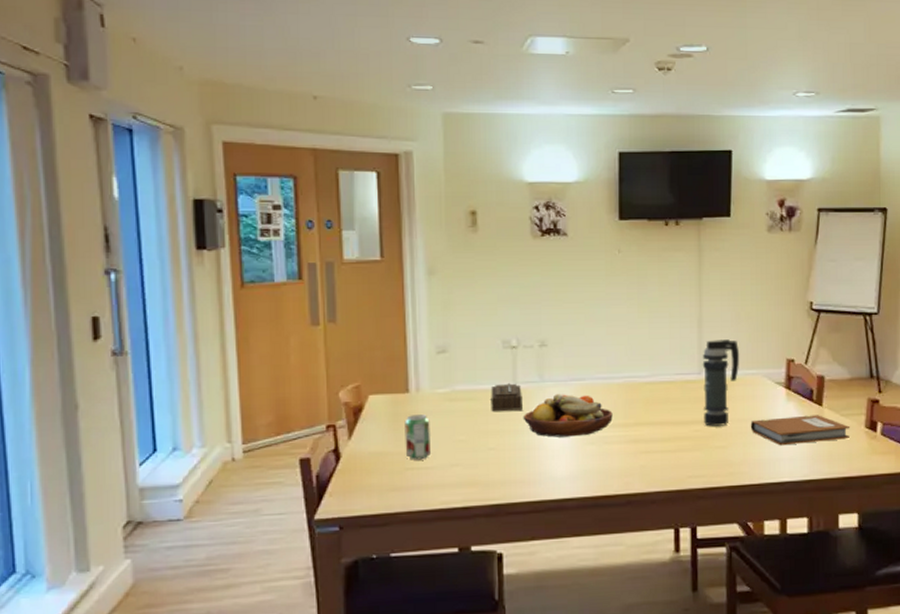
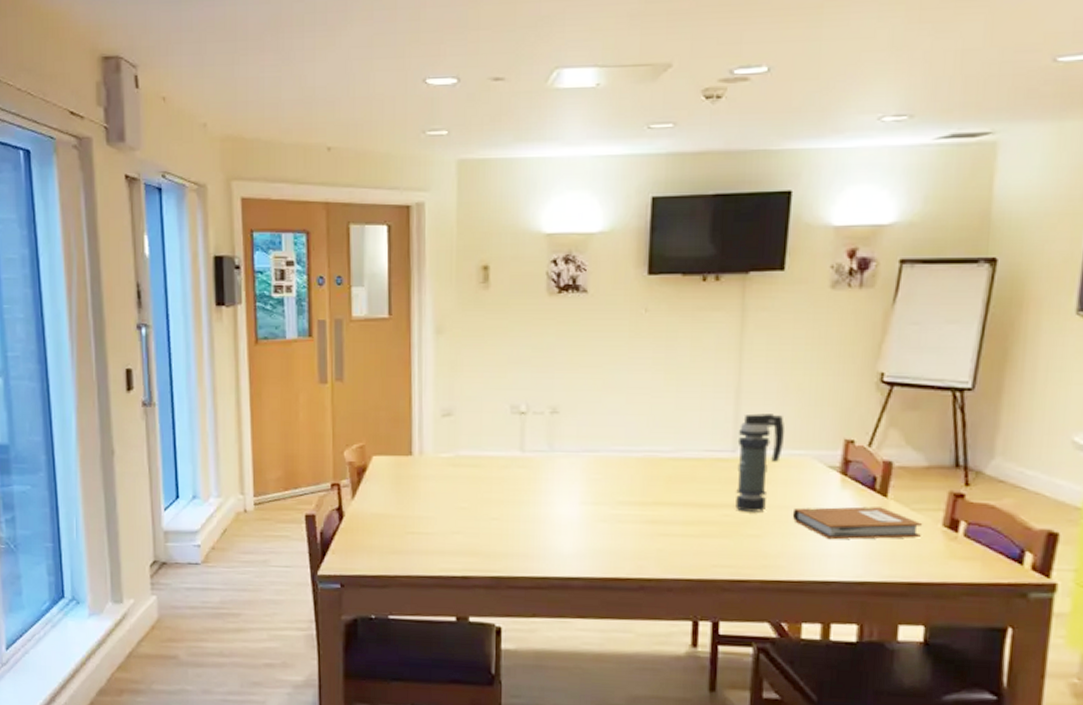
beverage can: present [404,415,431,460] -> none [406,478,432,525]
tissue box: present [491,382,523,411] -> none [496,450,530,480]
fruit bowl: present [523,394,613,437] -> none [529,465,629,512]

